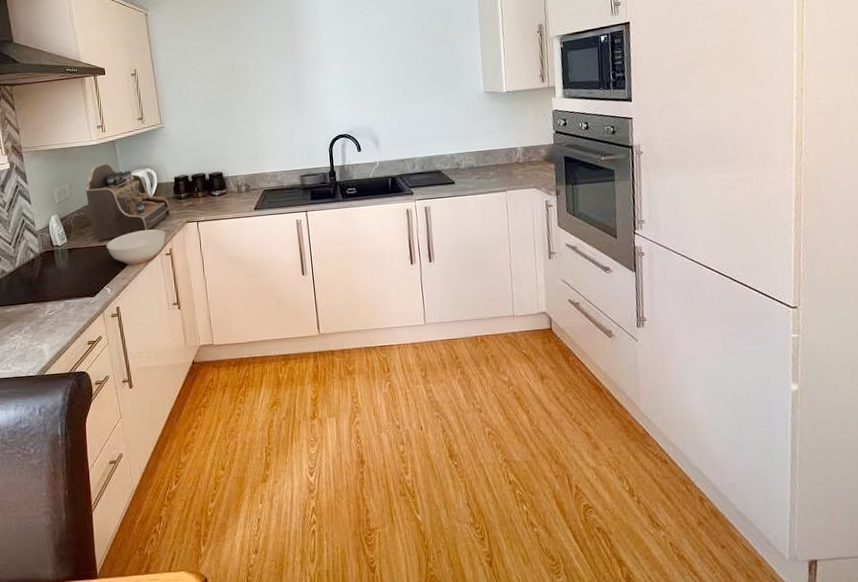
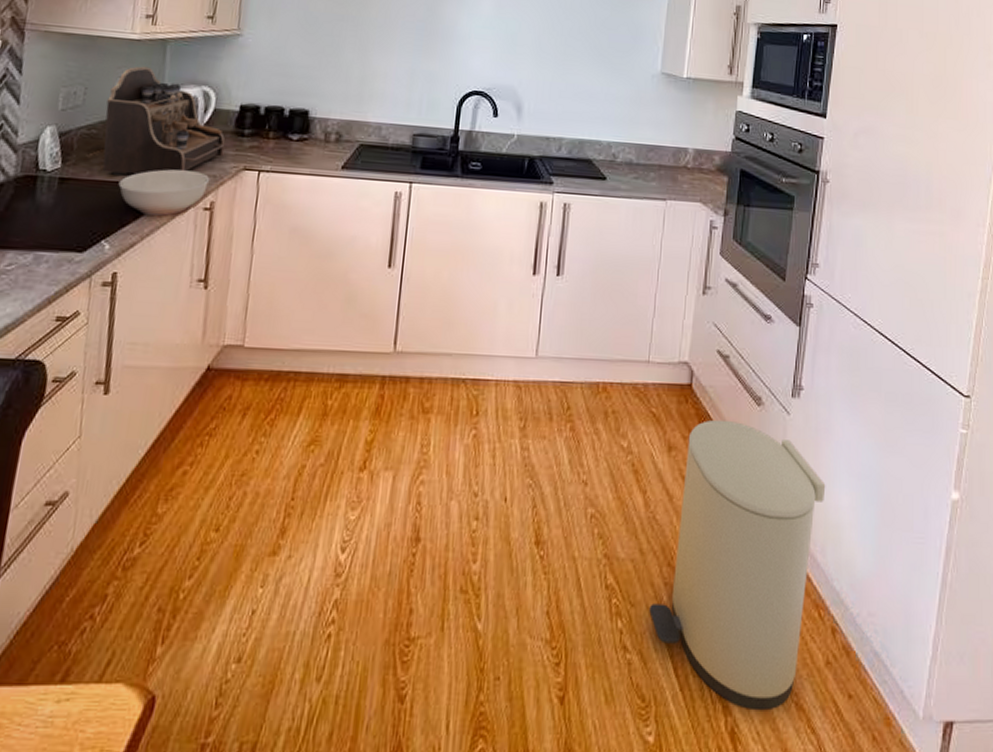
pedal bin: none [546,351,678,562] -> present [649,419,826,711]

